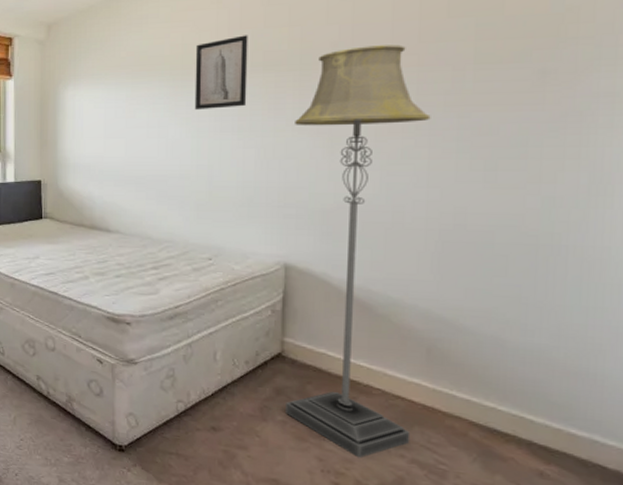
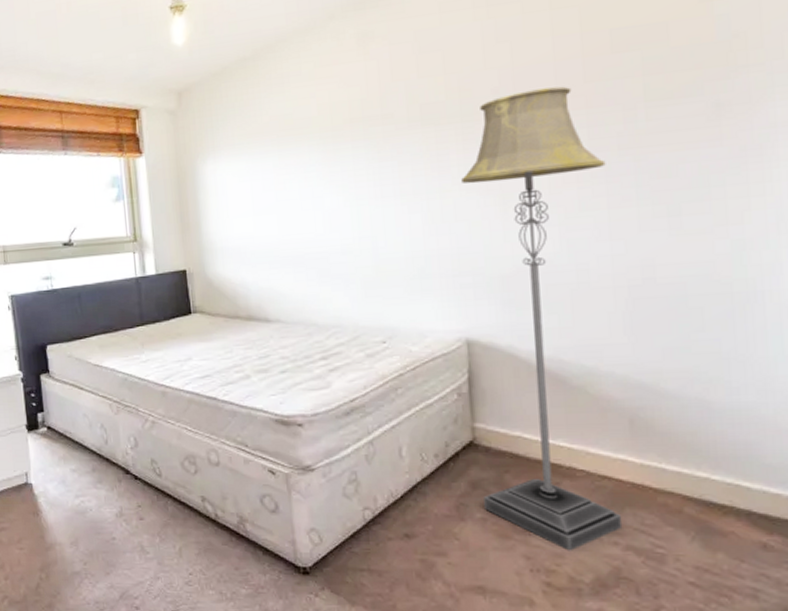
wall art: present [194,35,248,111] -> none [345,87,407,176]

